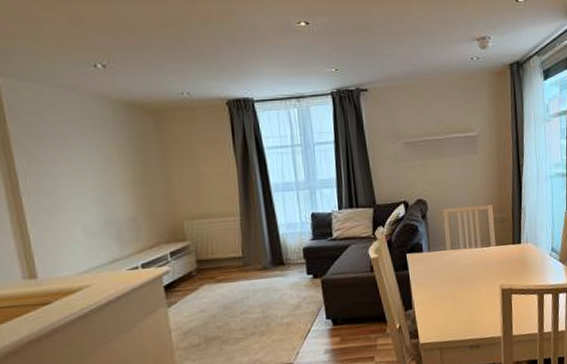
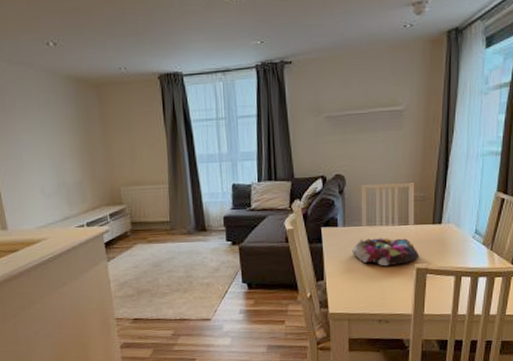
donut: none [439,260,504,289] -> present [352,238,420,266]

